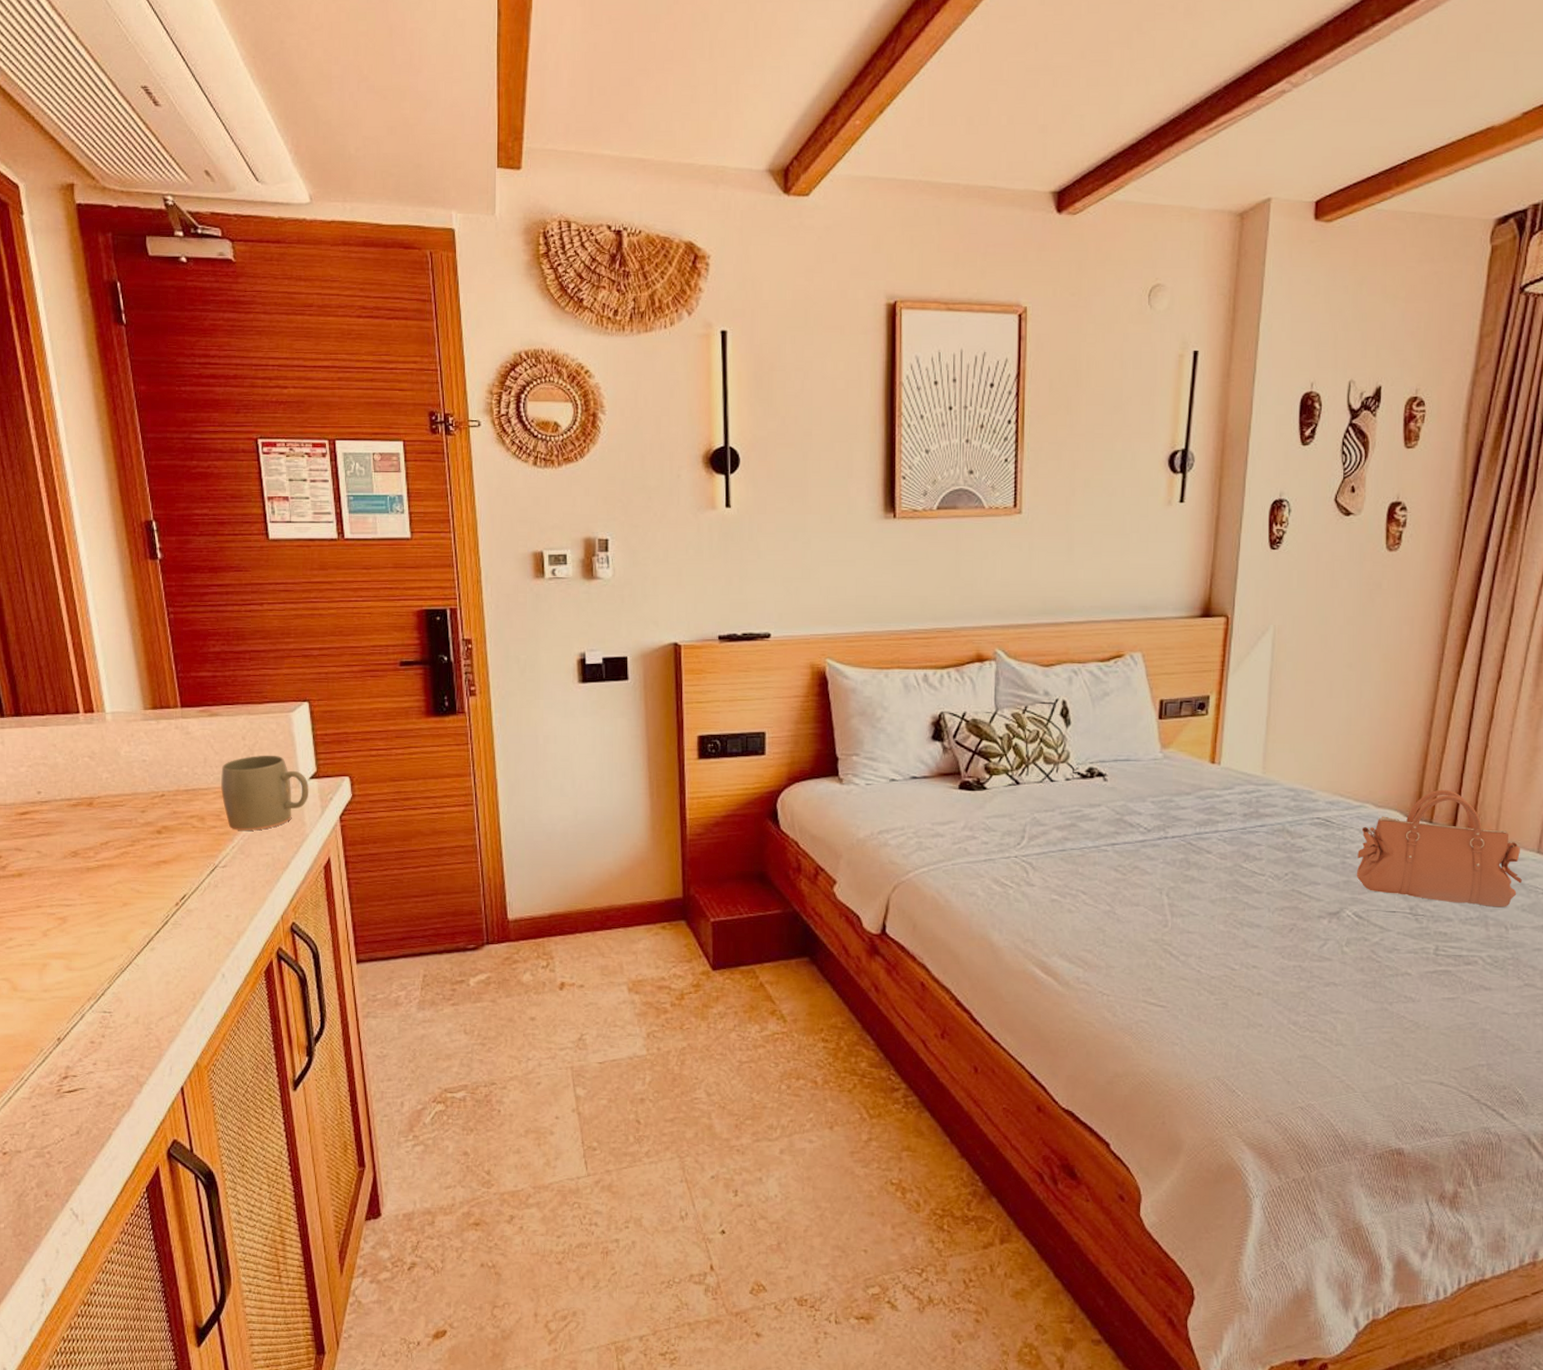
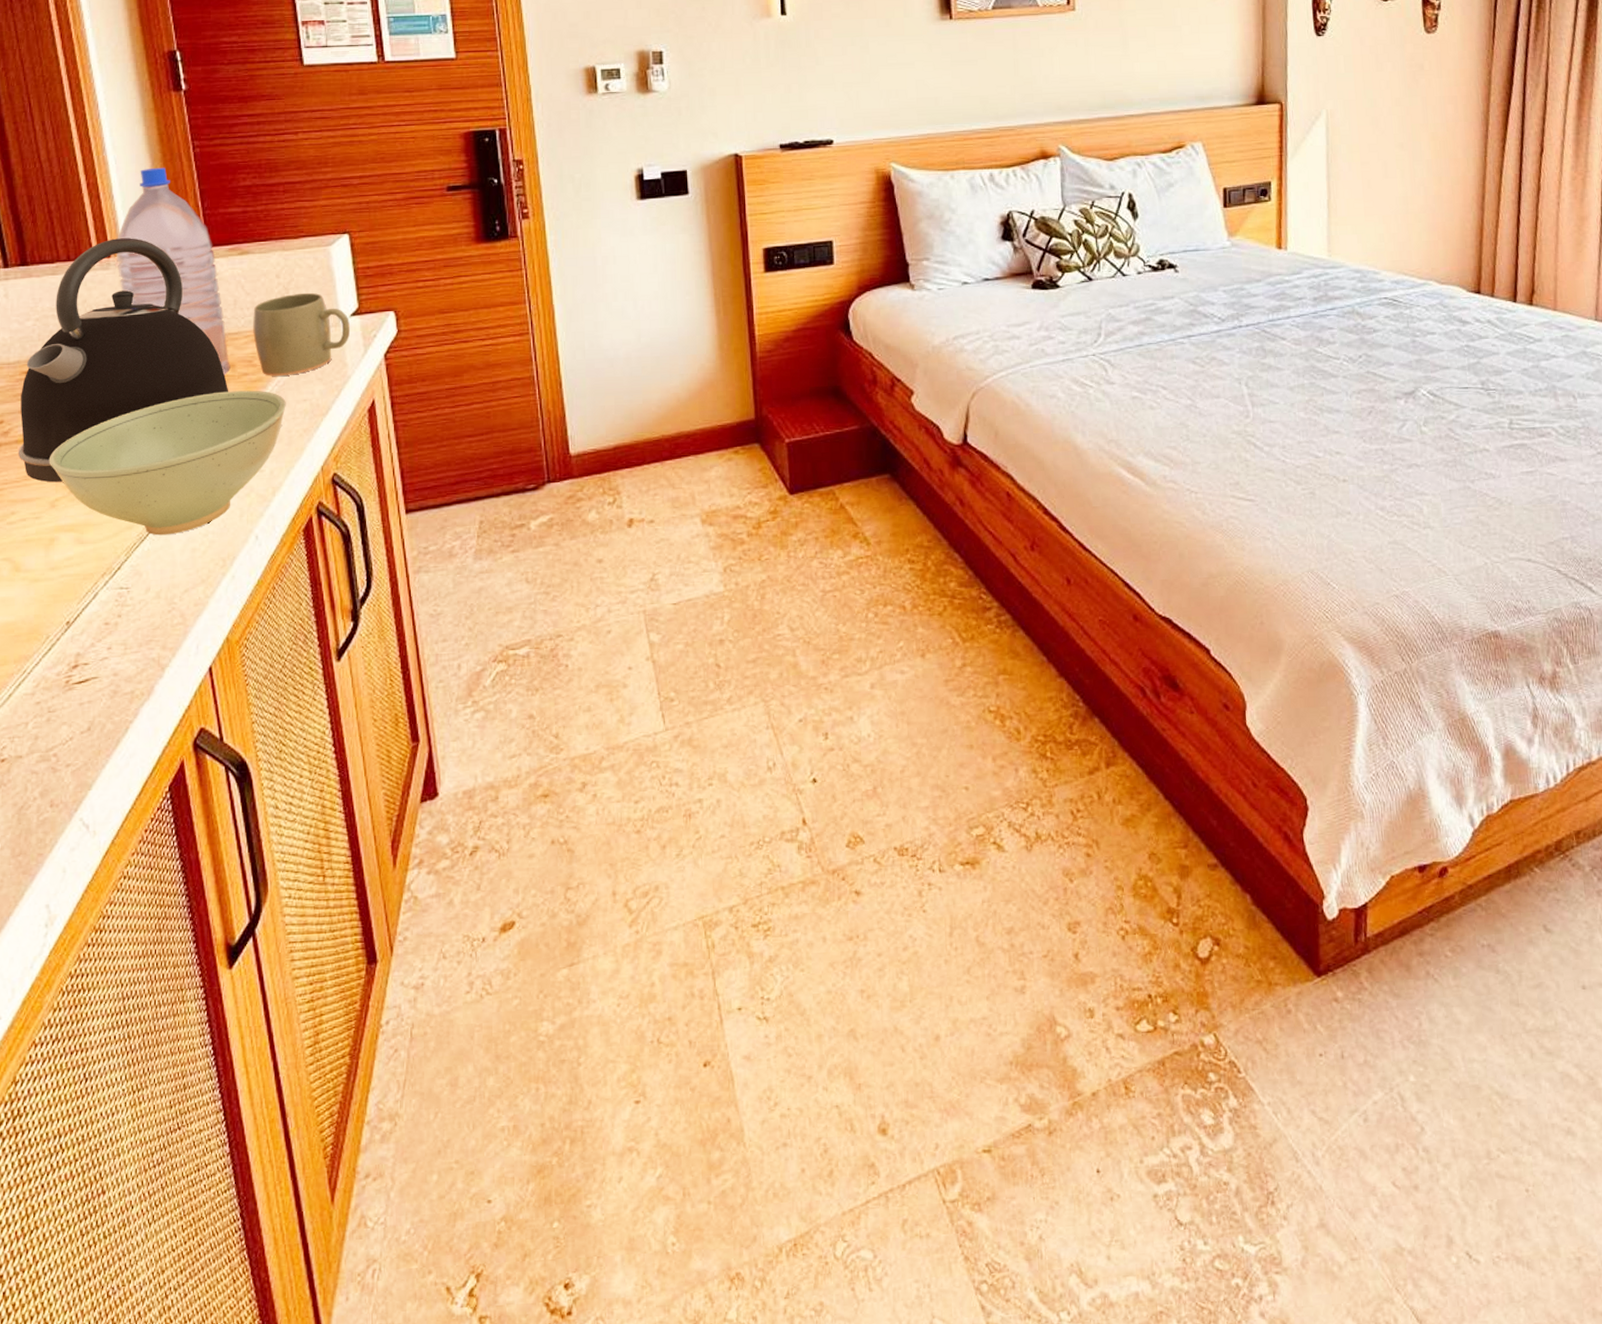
kettle: none [14,695,200,914] -> present [17,238,229,483]
bowl: none [41,841,250,968] -> present [49,390,286,536]
water bottle: none [99,631,201,827] -> present [117,167,231,376]
shoulder bag: present [1356,789,1522,908] -> none [1426,262,1584,377]

